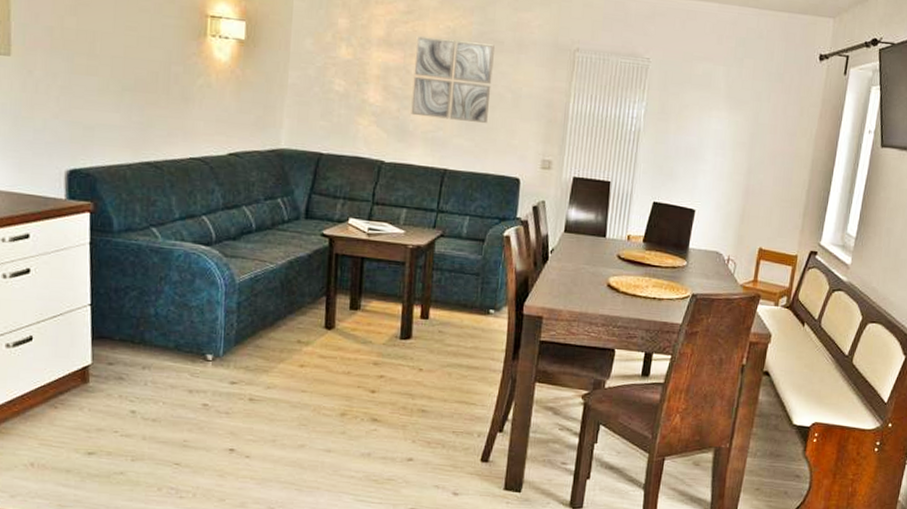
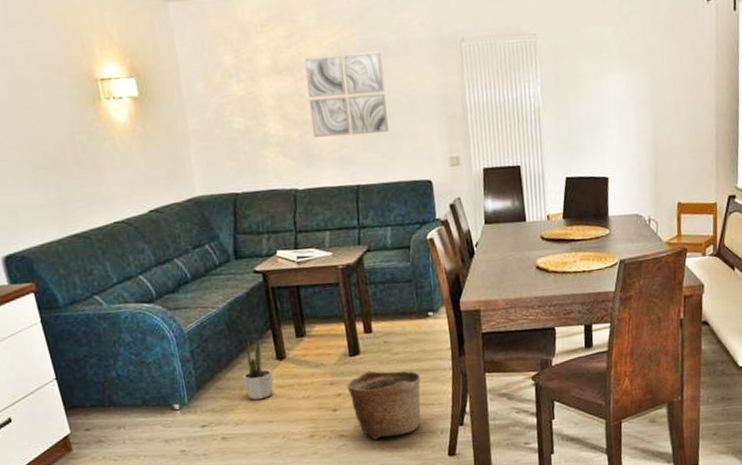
potted plant: none [285,302,318,367] -> present [242,338,274,400]
basket: none [390,357,469,431] -> present [346,370,421,441]

